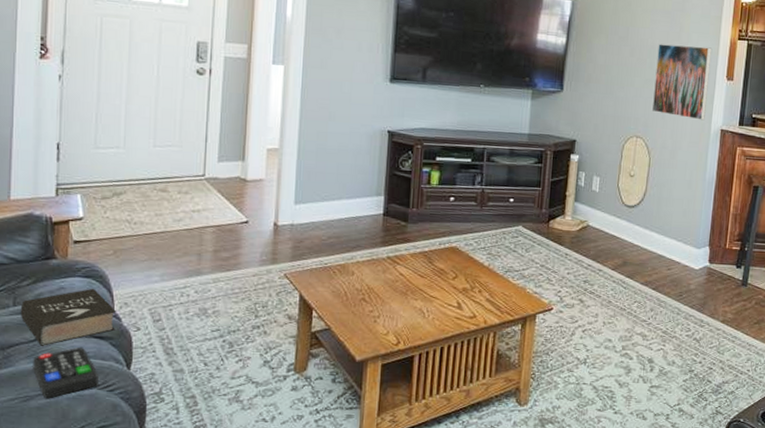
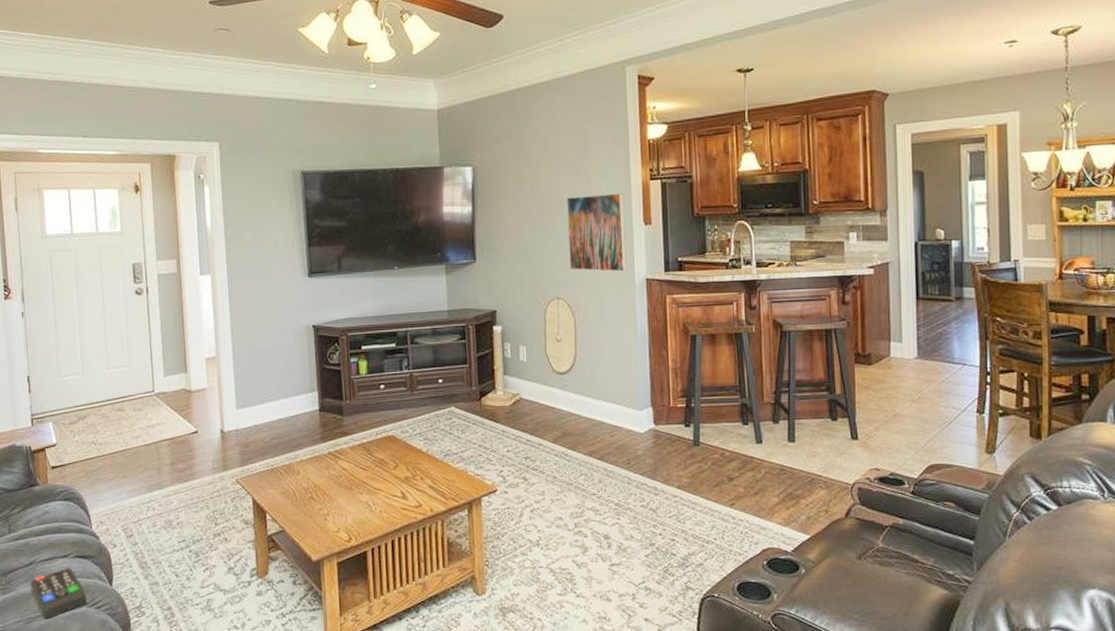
book: present [20,288,116,346] -> none [14,510,95,569]

